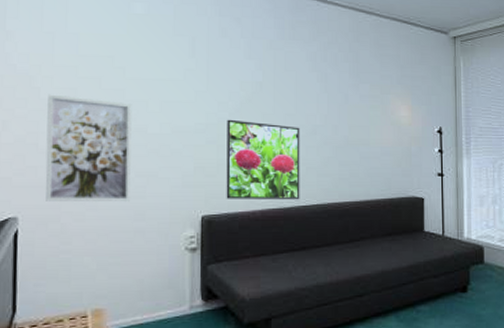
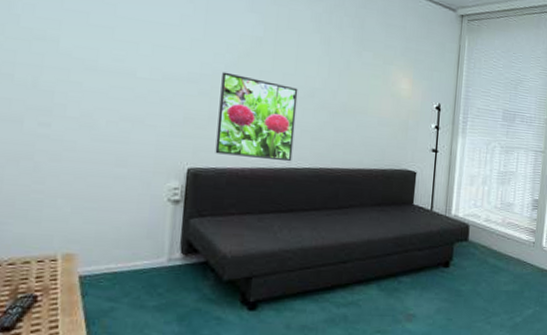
wall art: present [46,94,132,201] -> none [19,23,122,145]

